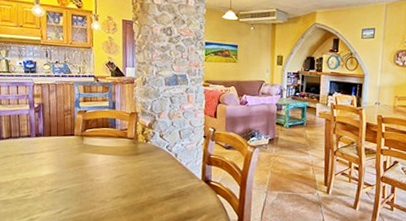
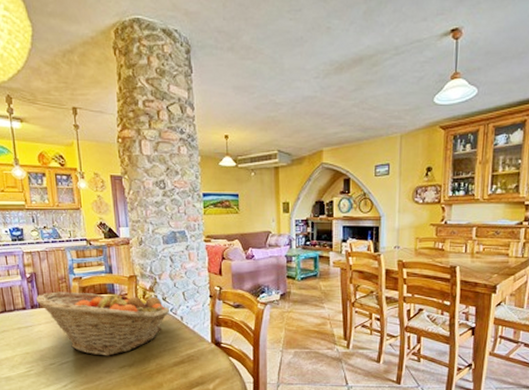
fruit basket: none [41,122,166,187] -> present [35,290,170,356]

